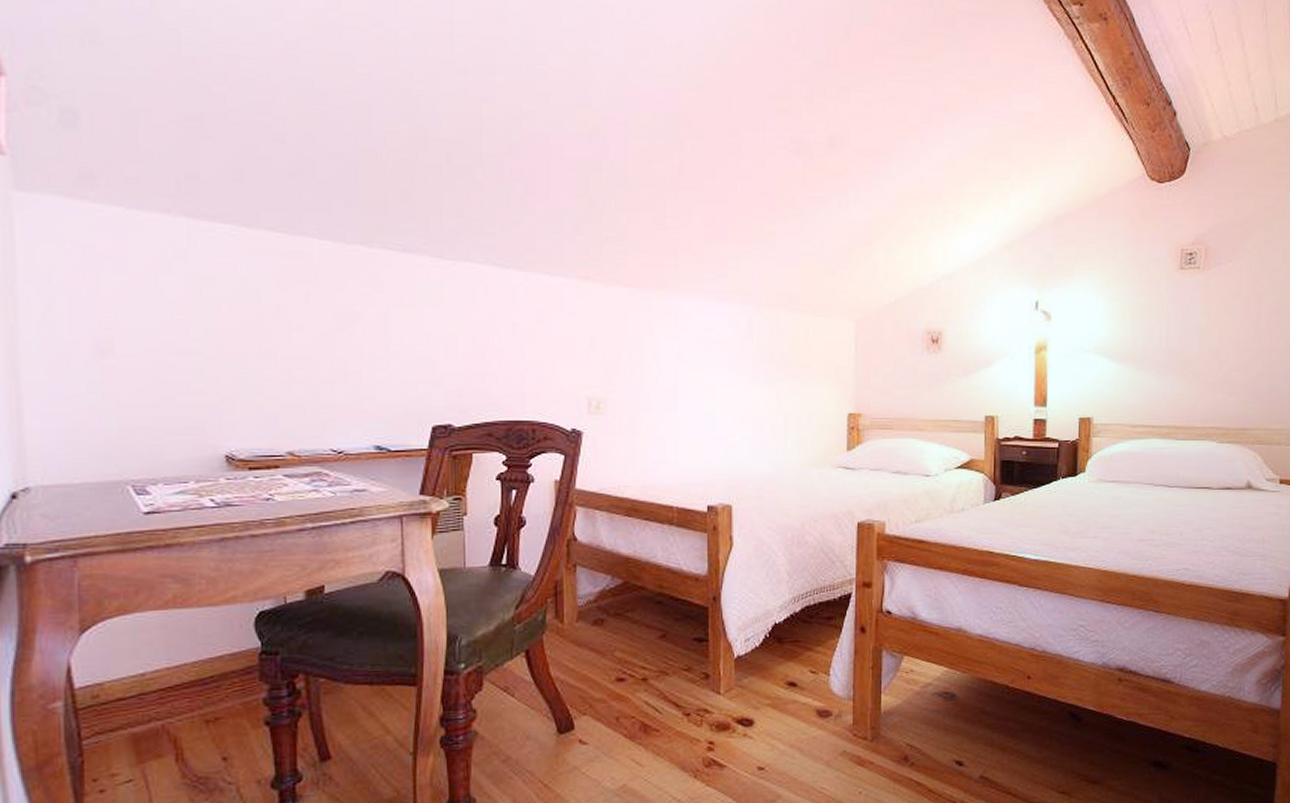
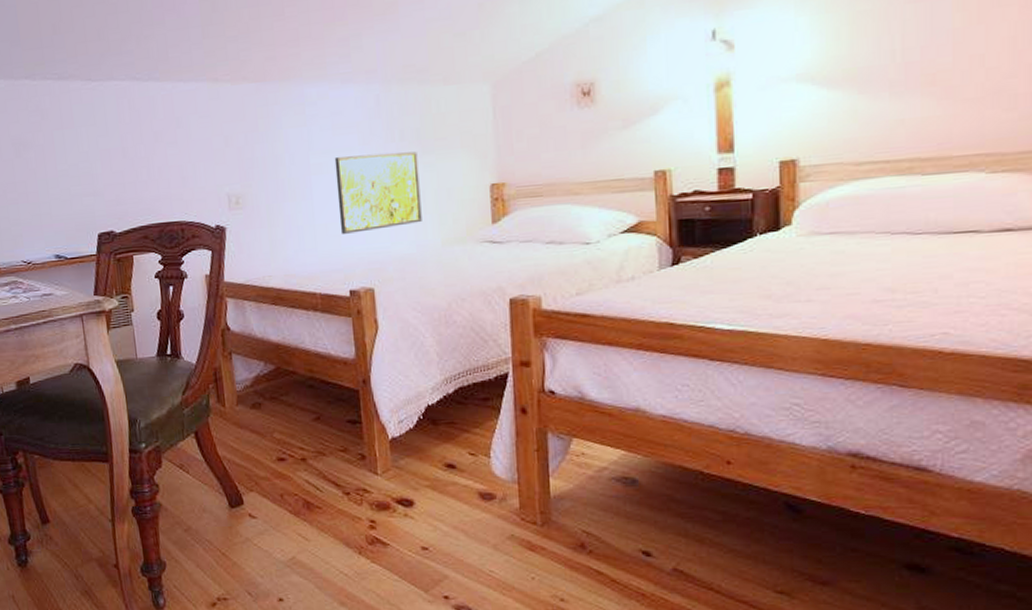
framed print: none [703,371,784,449] -> present [334,151,422,234]

